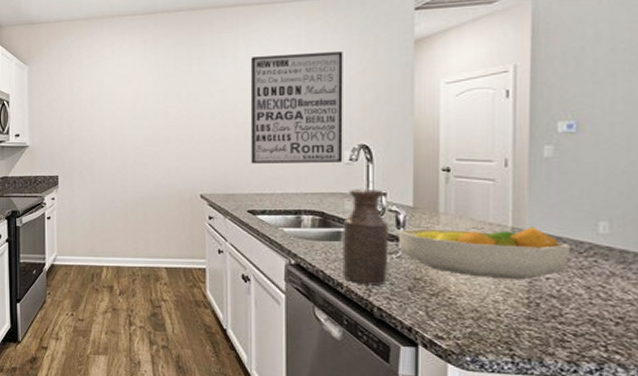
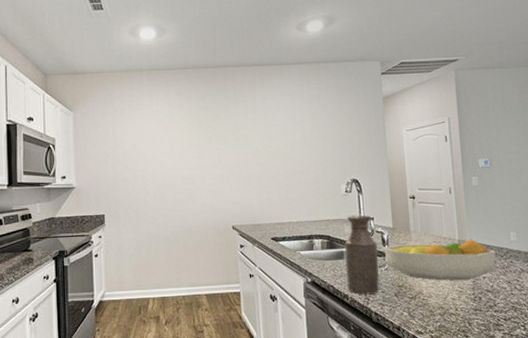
wall art: present [250,51,343,164] -> none [266,105,341,197]

